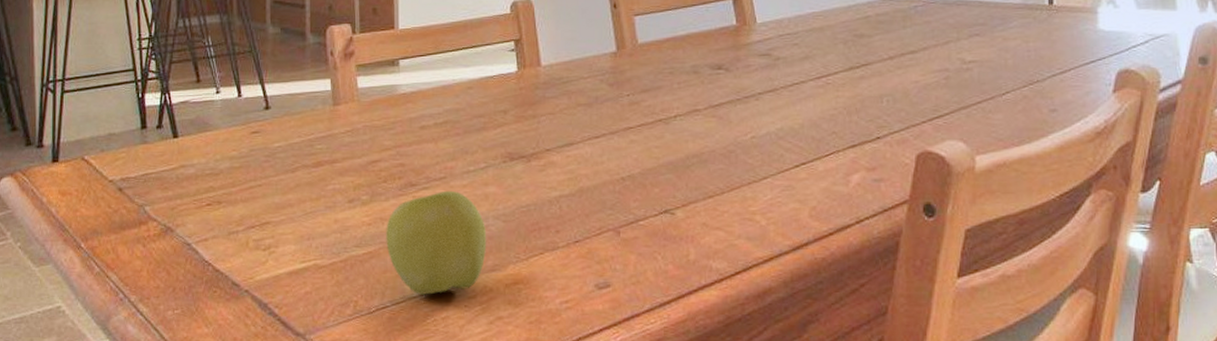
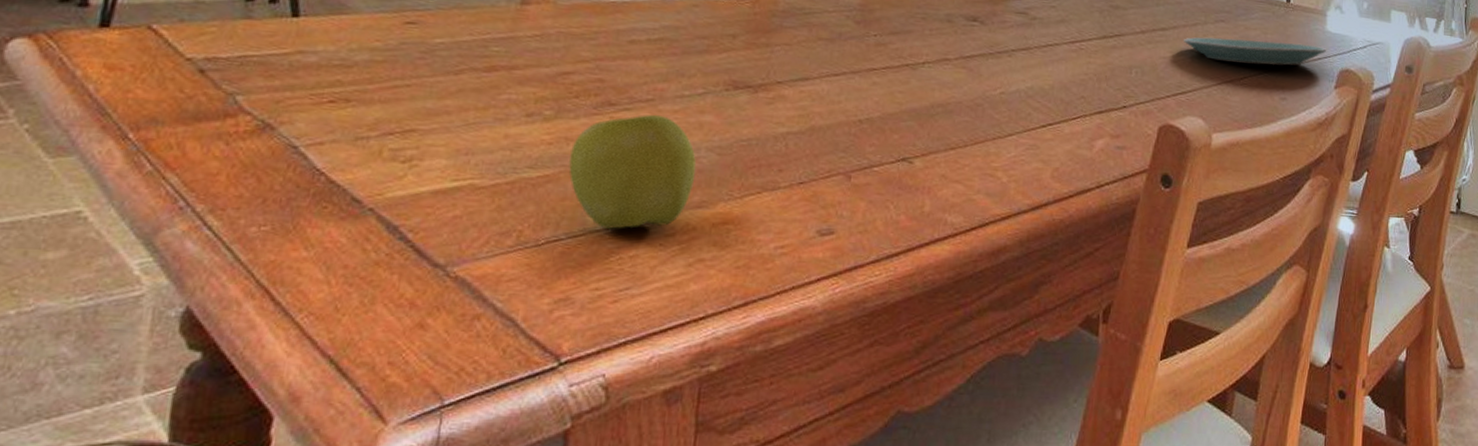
plate: none [935,48,1100,78] -> present [1182,37,1326,66]

